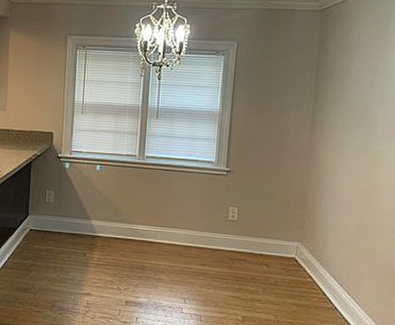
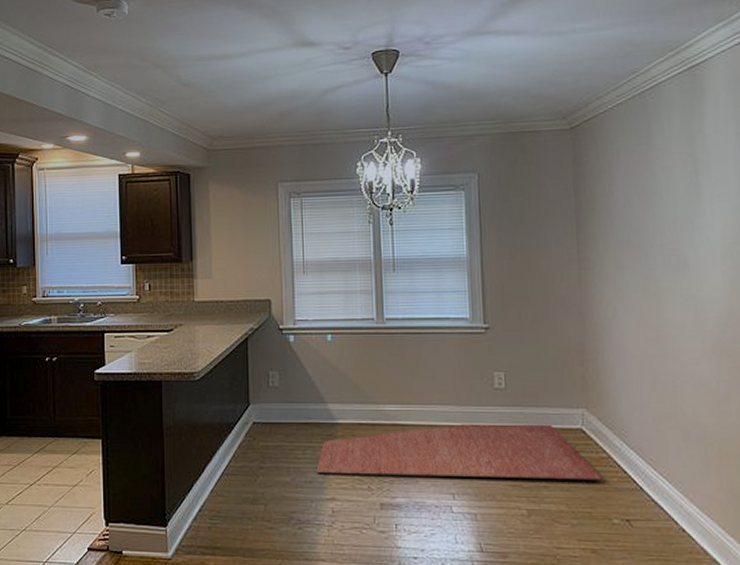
rug: none [77,245,307,299] -> present [316,423,604,481]

